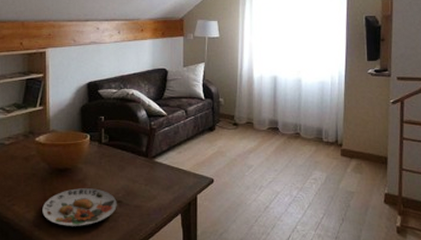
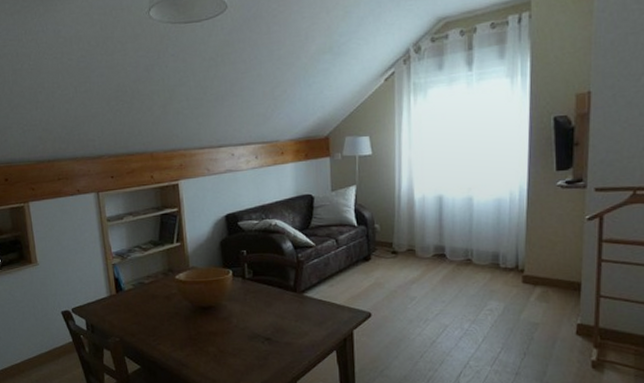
plate: present [42,188,117,226] -> none [188,326,266,365]

